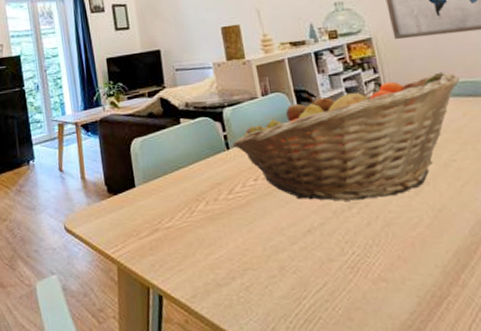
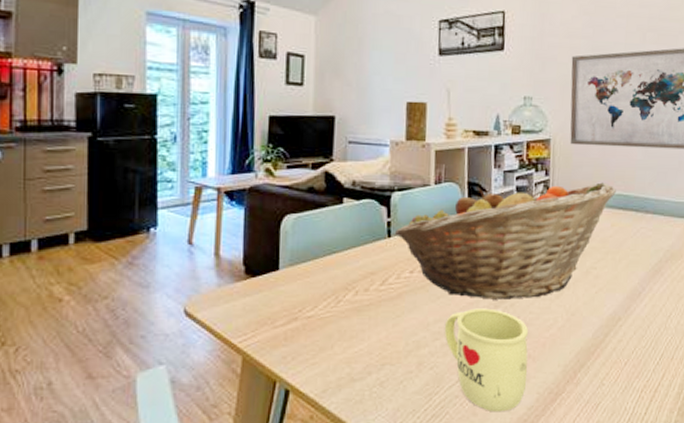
mug: none [299,210,403,317] -> present [444,308,528,412]

